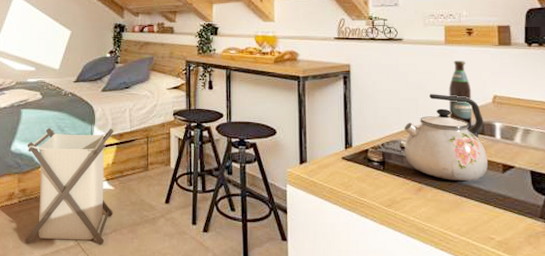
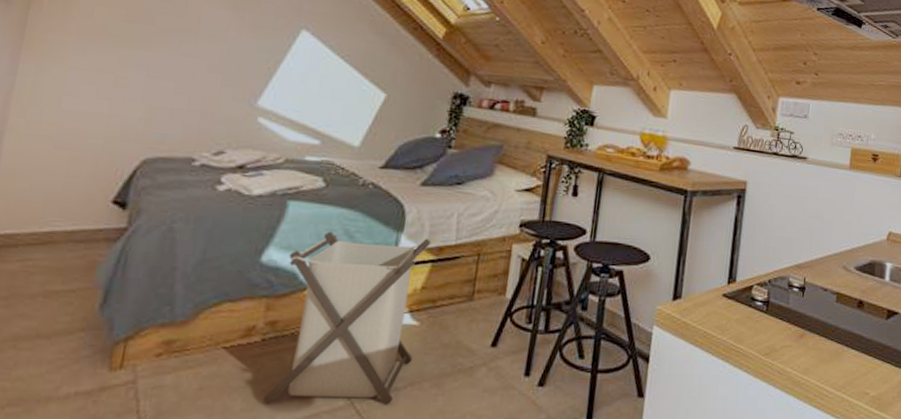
kettle: present [404,94,489,182] -> none [791,225,876,328]
bottle: present [448,61,473,129] -> none [843,189,869,268]

